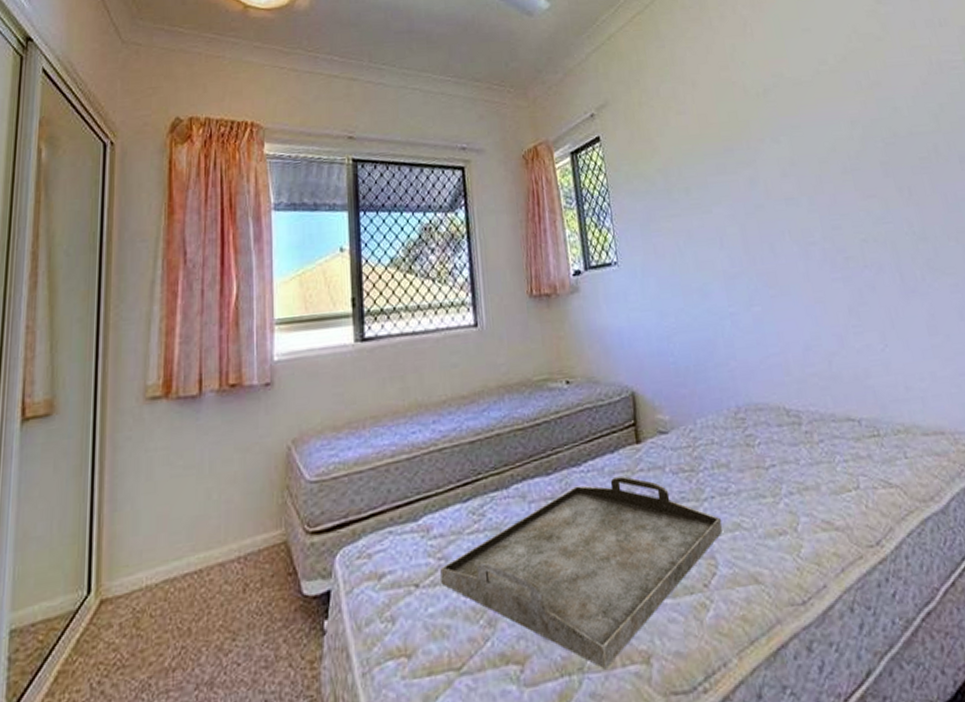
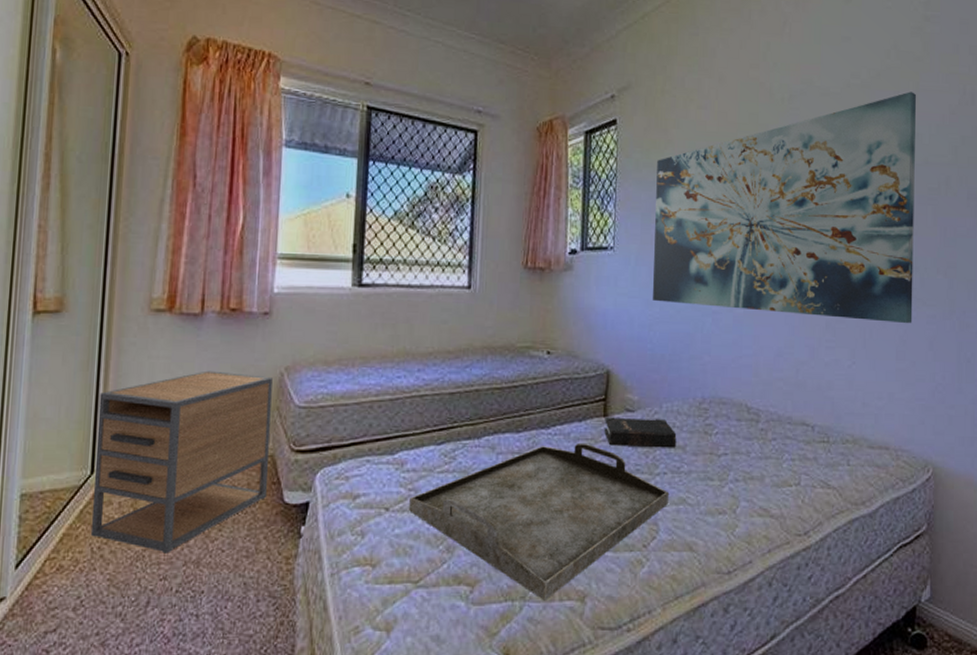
nightstand: none [89,453,282,678] -> present [91,370,273,554]
hardback book: none [638,436,719,475] -> present [604,417,677,448]
wall art: none [646,69,936,312] -> present [653,91,917,324]

